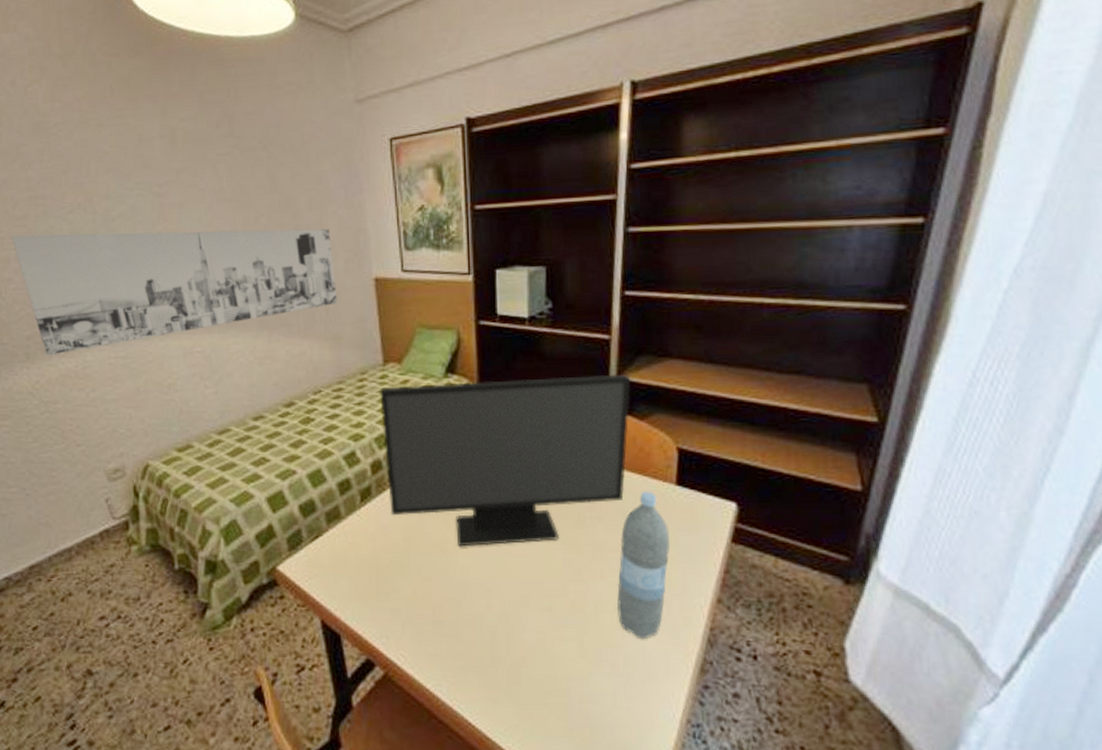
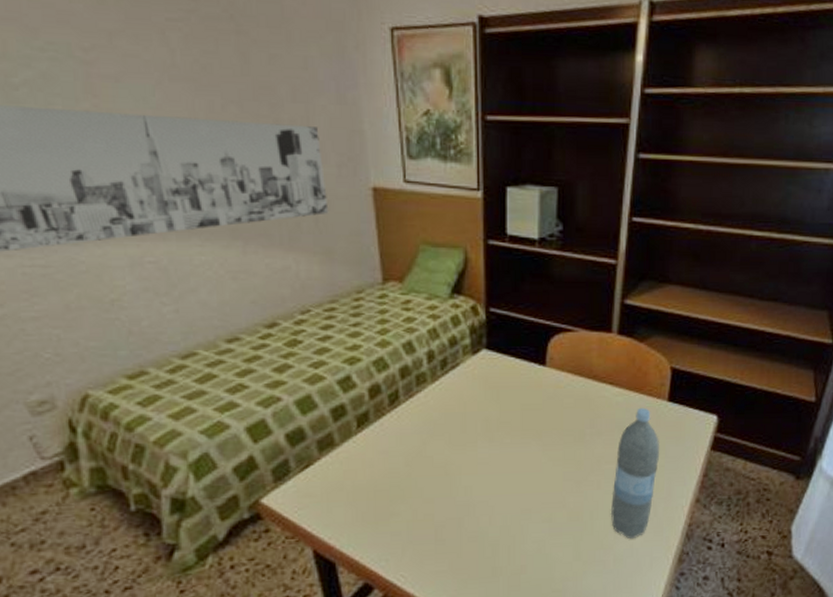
computer monitor: present [380,374,631,547] -> none [379,298,634,468]

